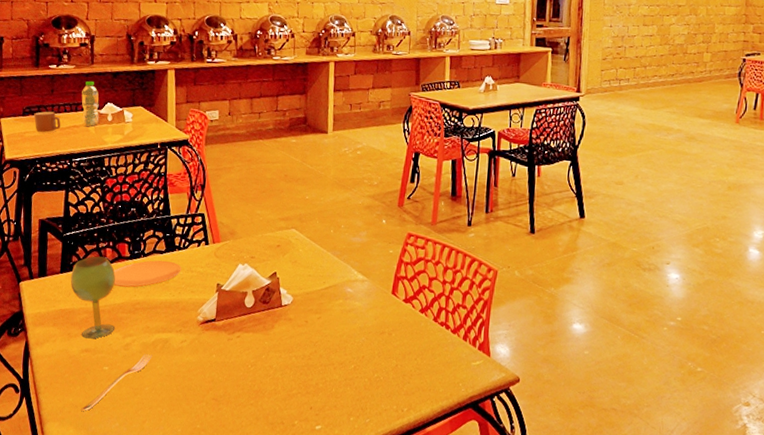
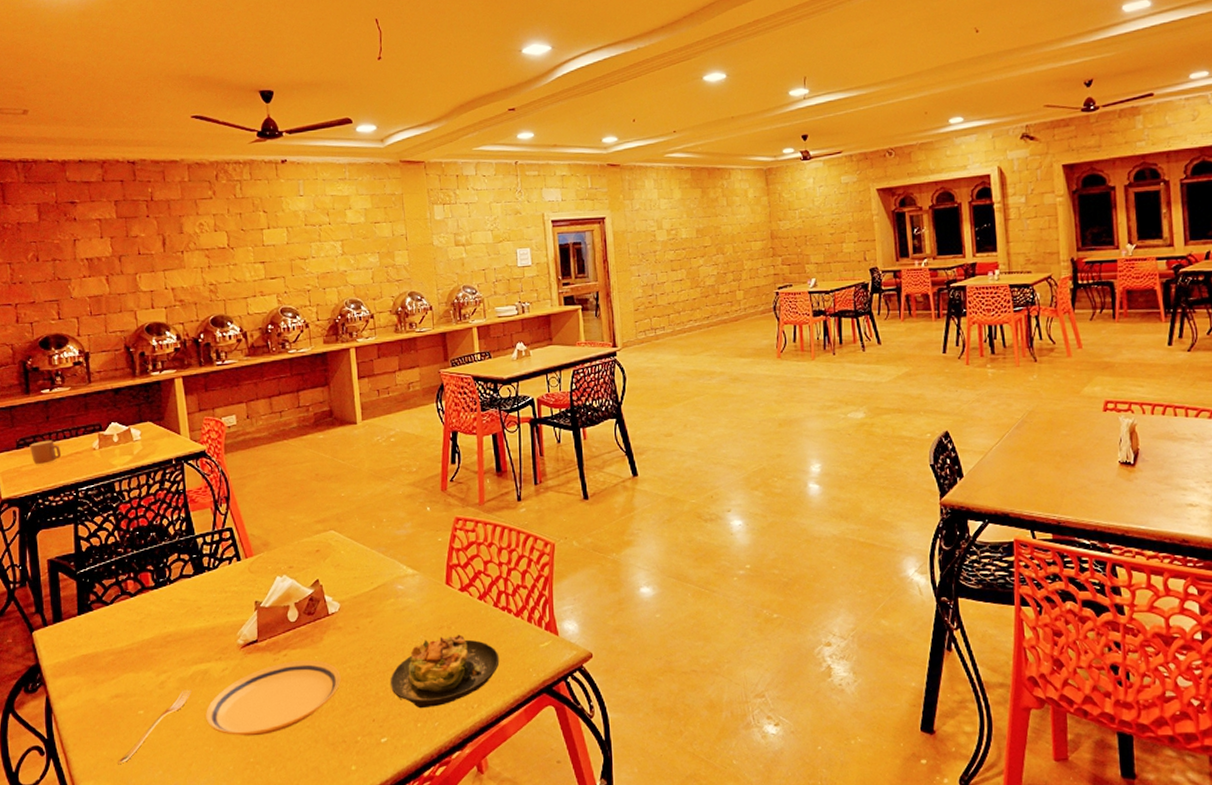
wine glass: present [70,256,116,339] -> none [90,590,147,683]
water bottle: present [81,80,100,127] -> none [81,401,105,452]
plate: present [113,260,181,288] -> none [138,584,213,620]
plate: none [162,343,286,406] -> present [206,660,341,736]
salad: none [329,341,433,405] -> present [390,634,500,709]

